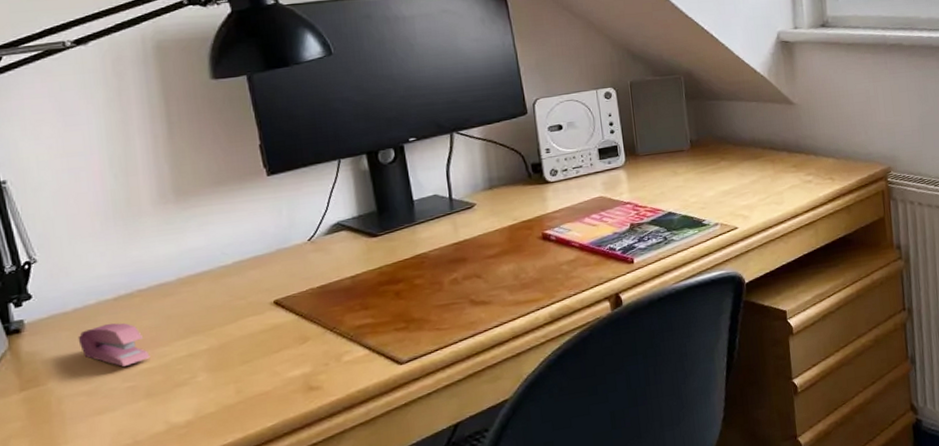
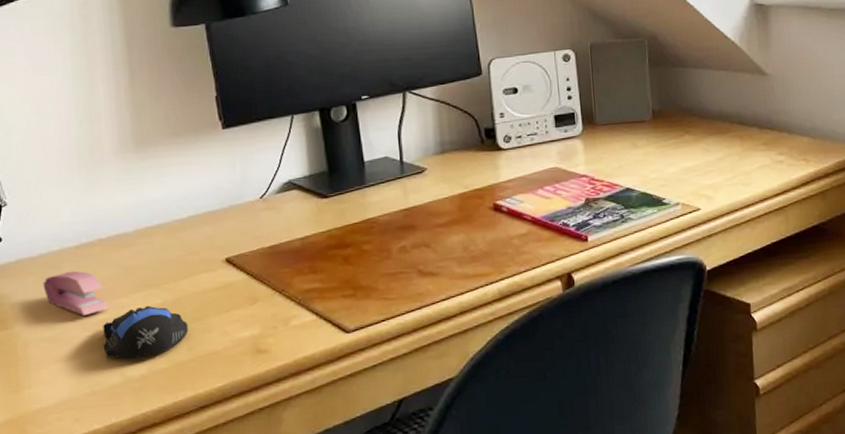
computer mouse: none [145,352,237,406] -> present [103,305,189,359]

